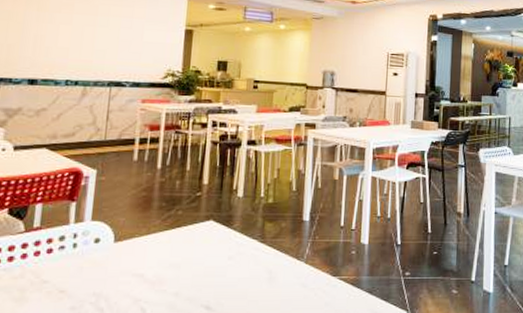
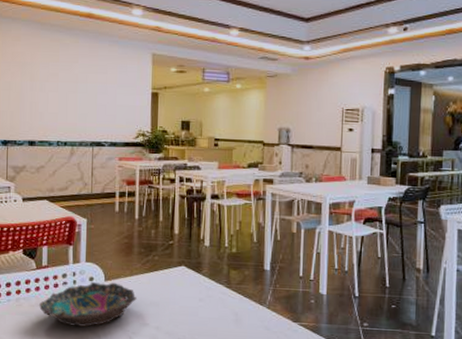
bowl: none [24,243,153,300] -> present [39,281,137,327]

